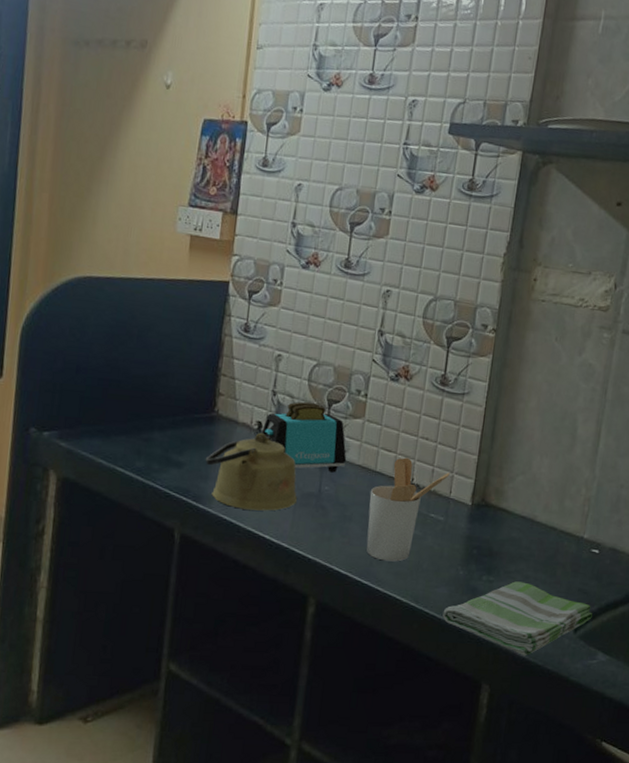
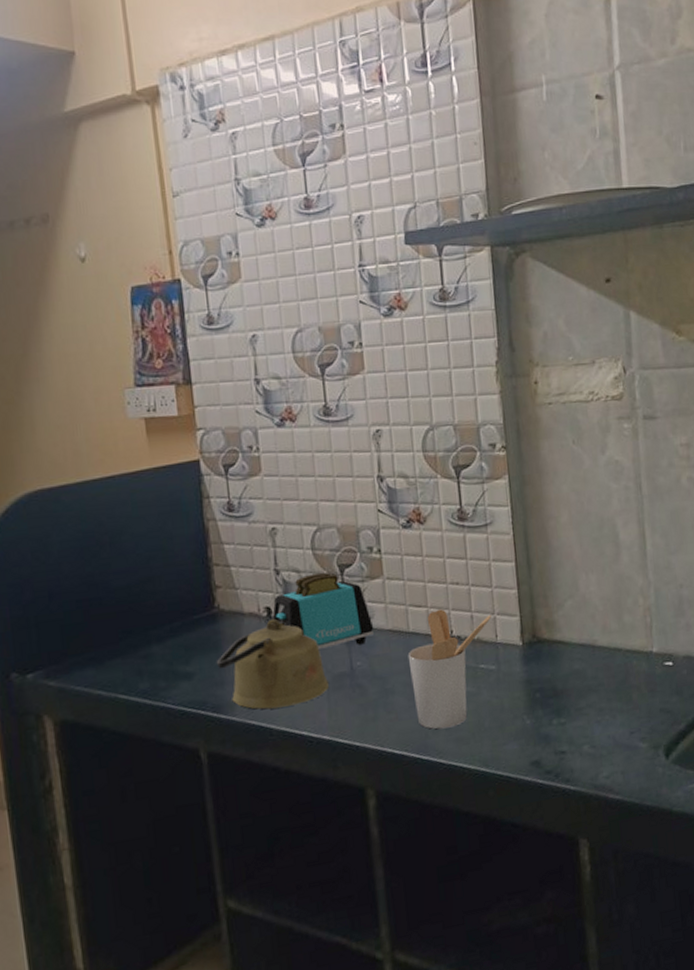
dish towel: present [442,581,592,656] -> none [518,716,682,798]

